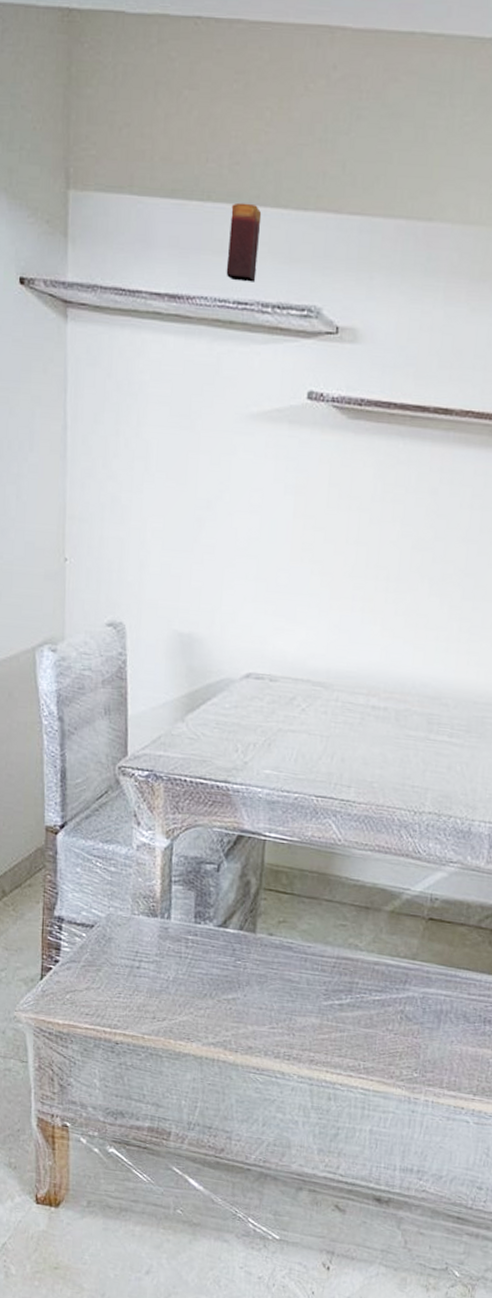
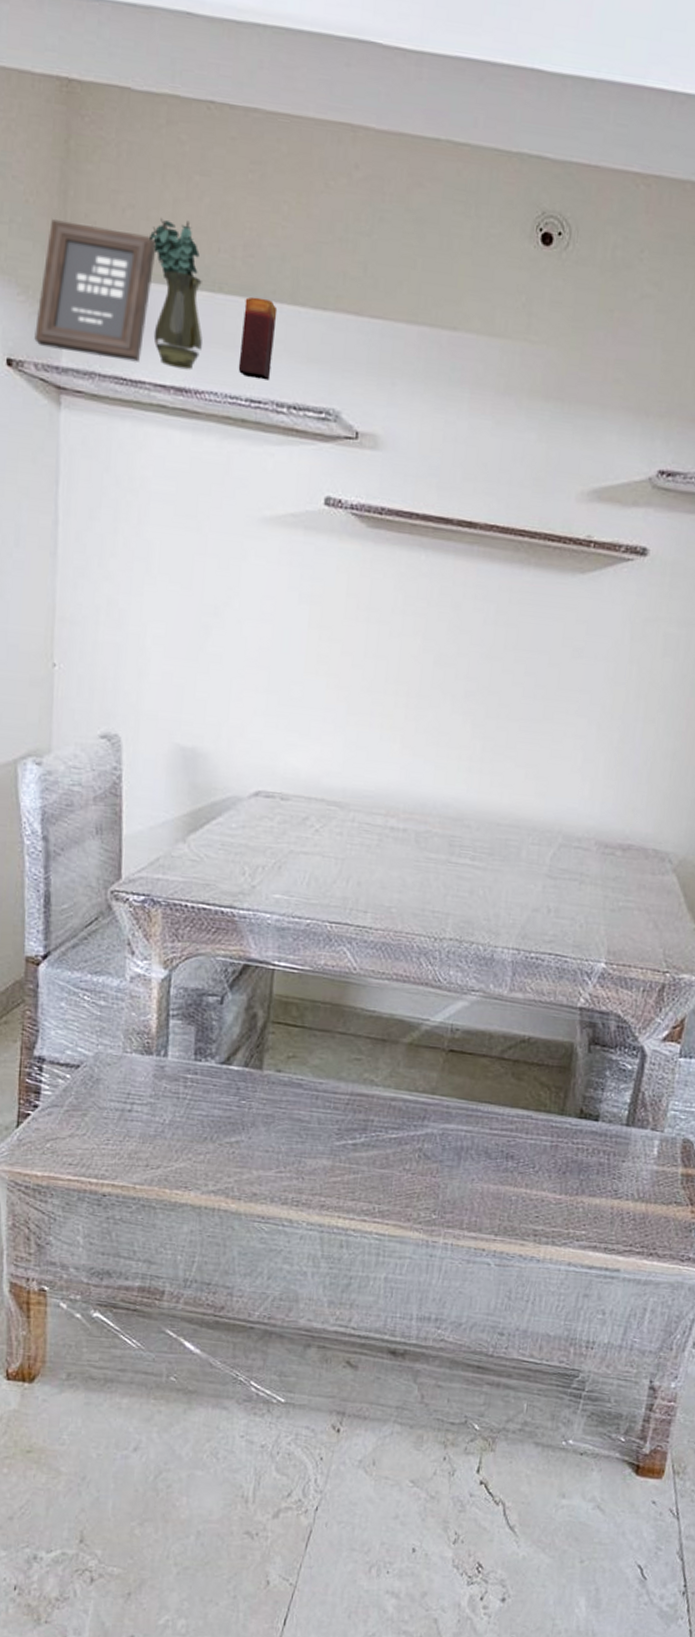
picture frame: none [43,143,149,273] -> present [34,219,156,362]
vase: none [144,134,194,278] -> present [149,218,203,370]

